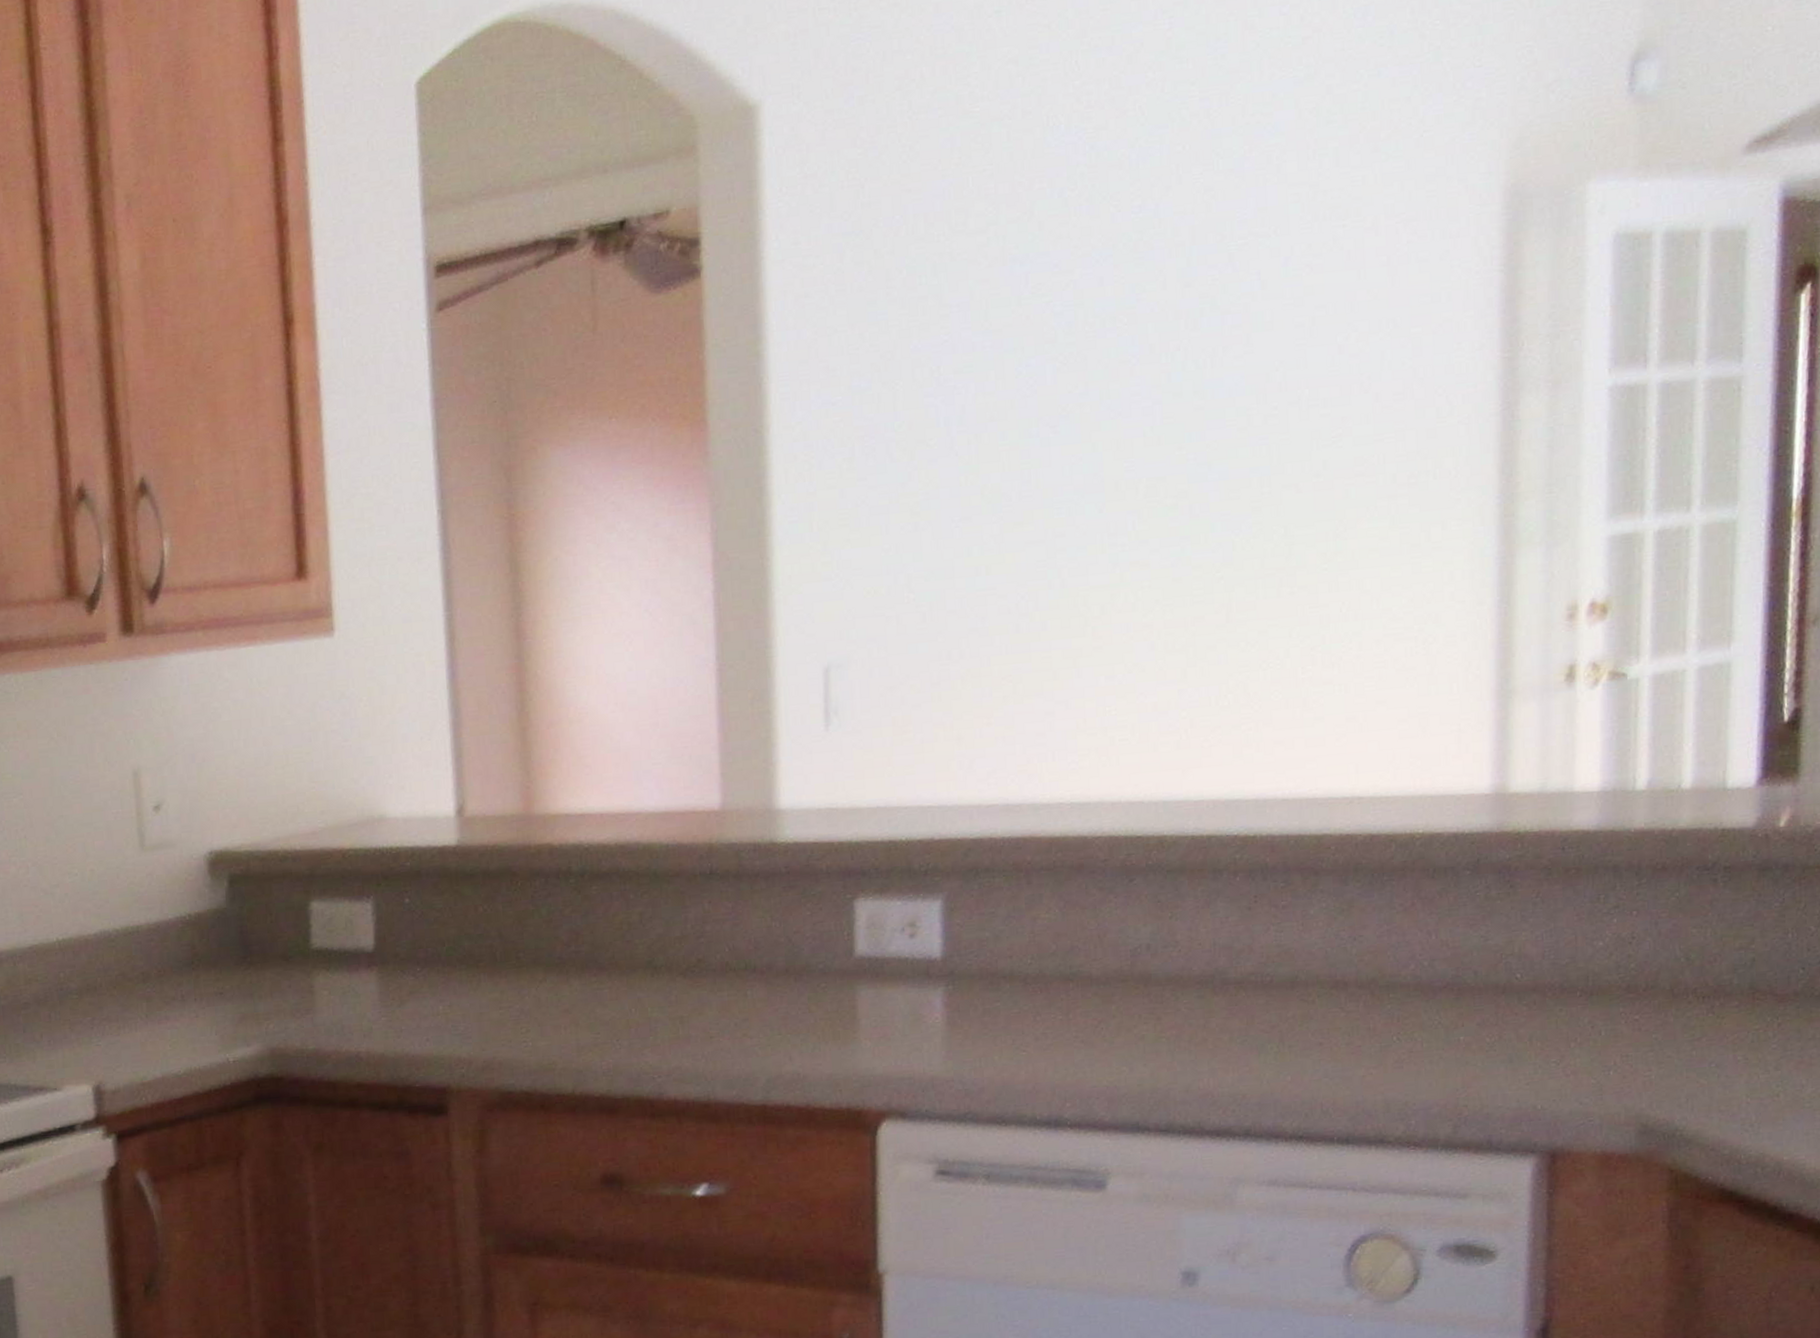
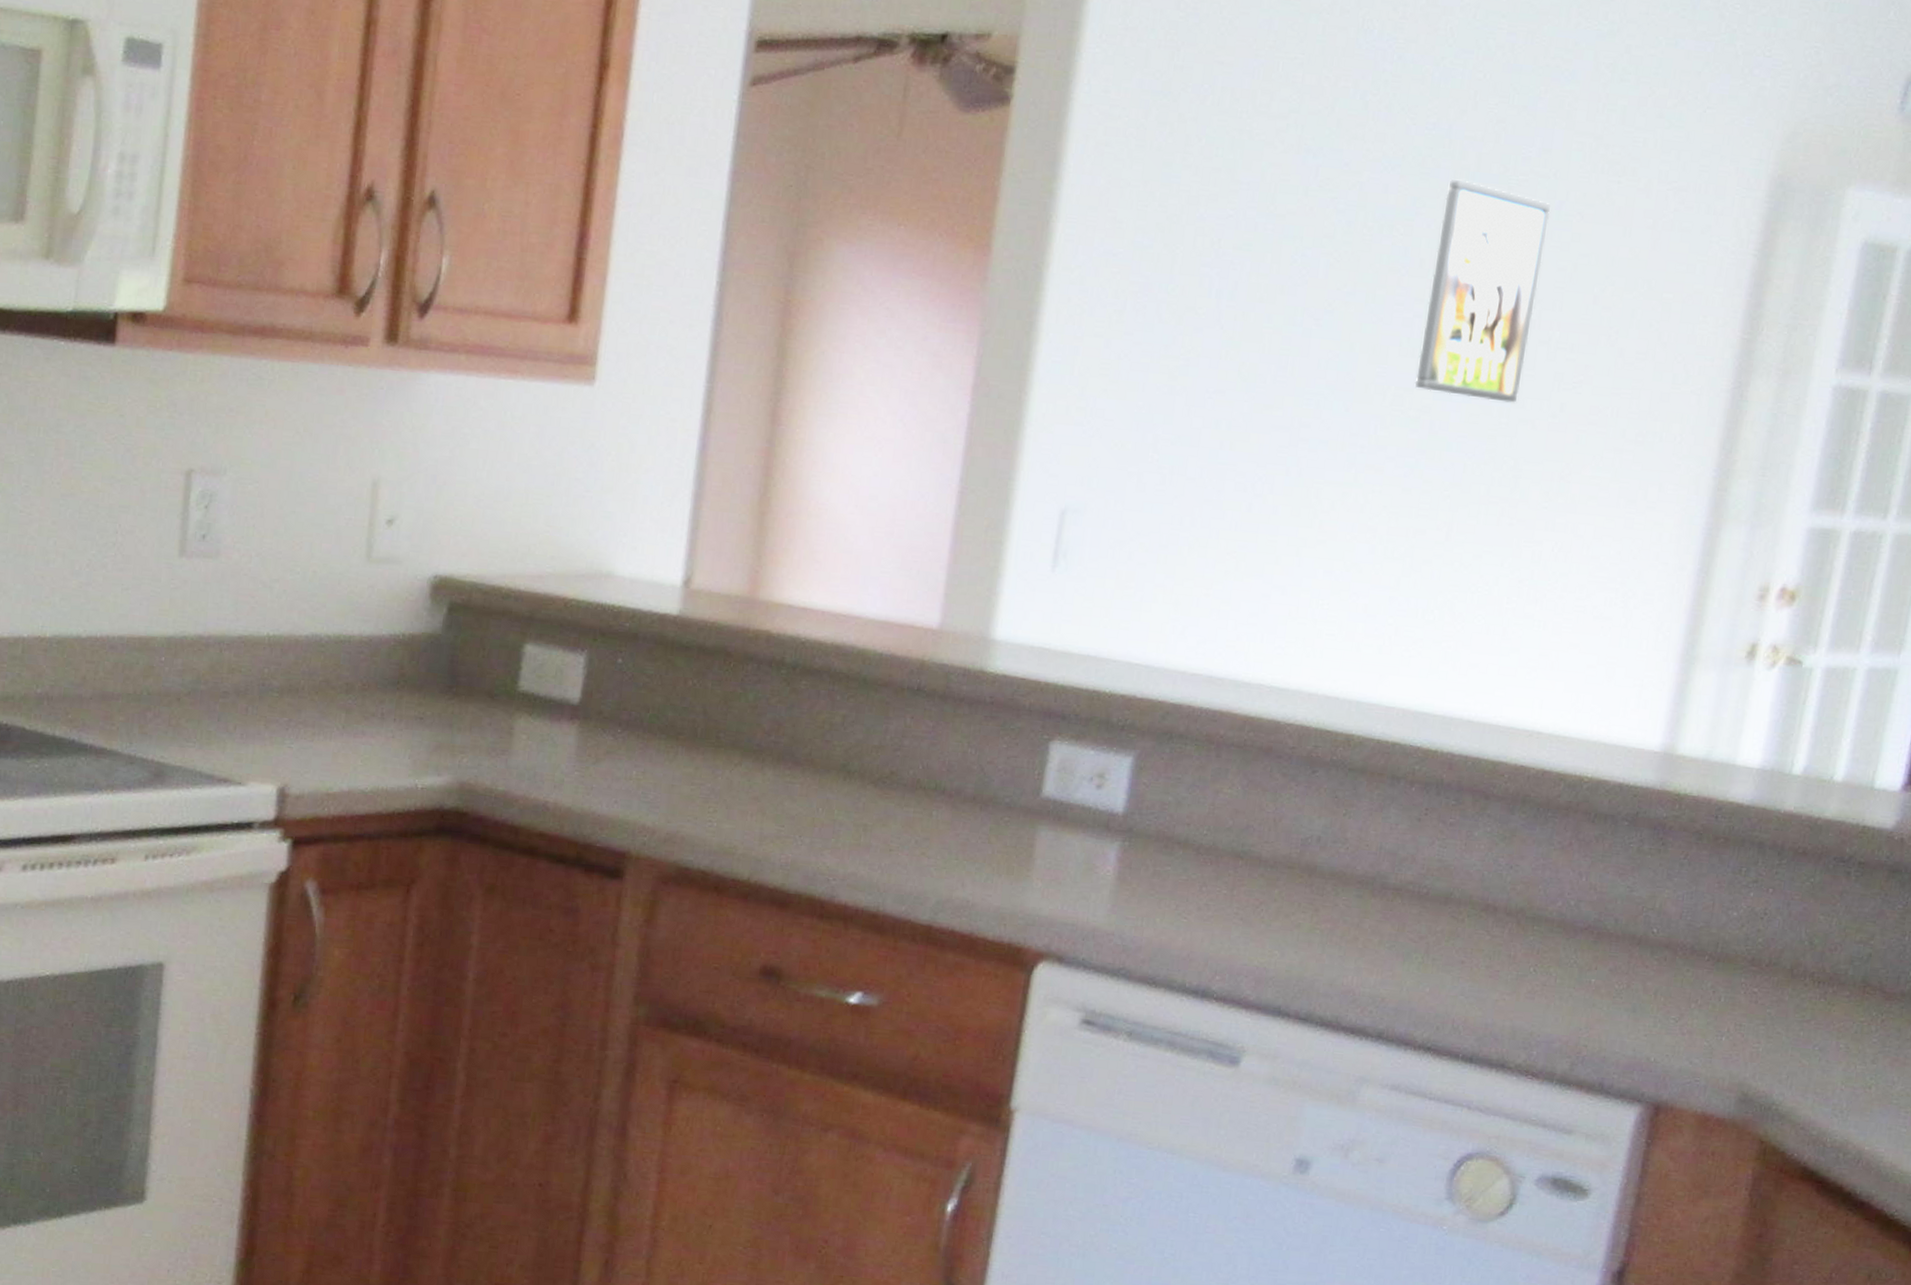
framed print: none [1165,256,1278,476] -> present [1415,179,1551,403]

